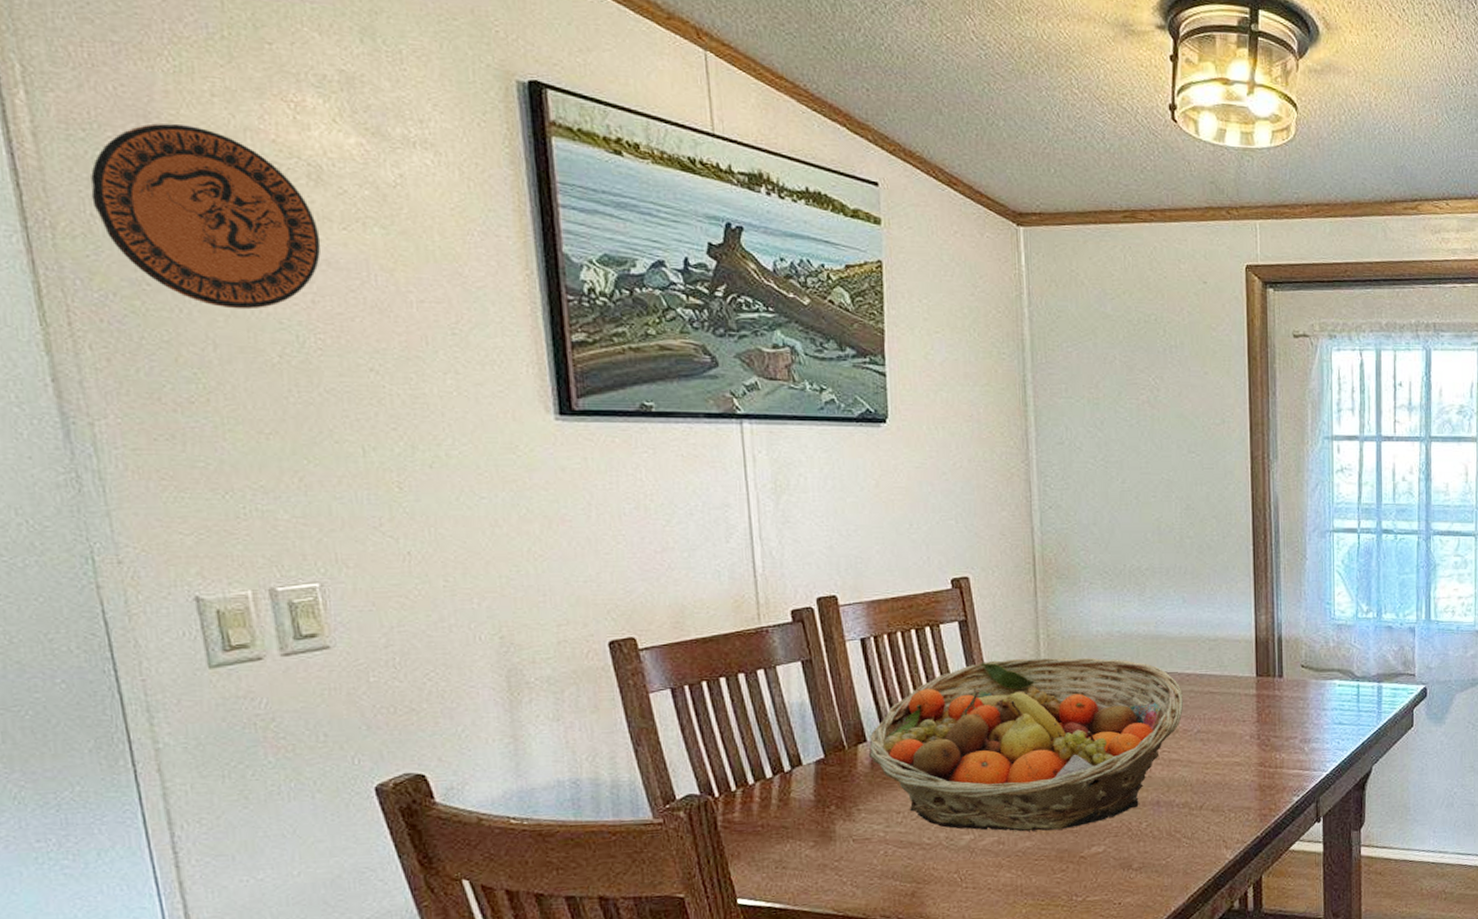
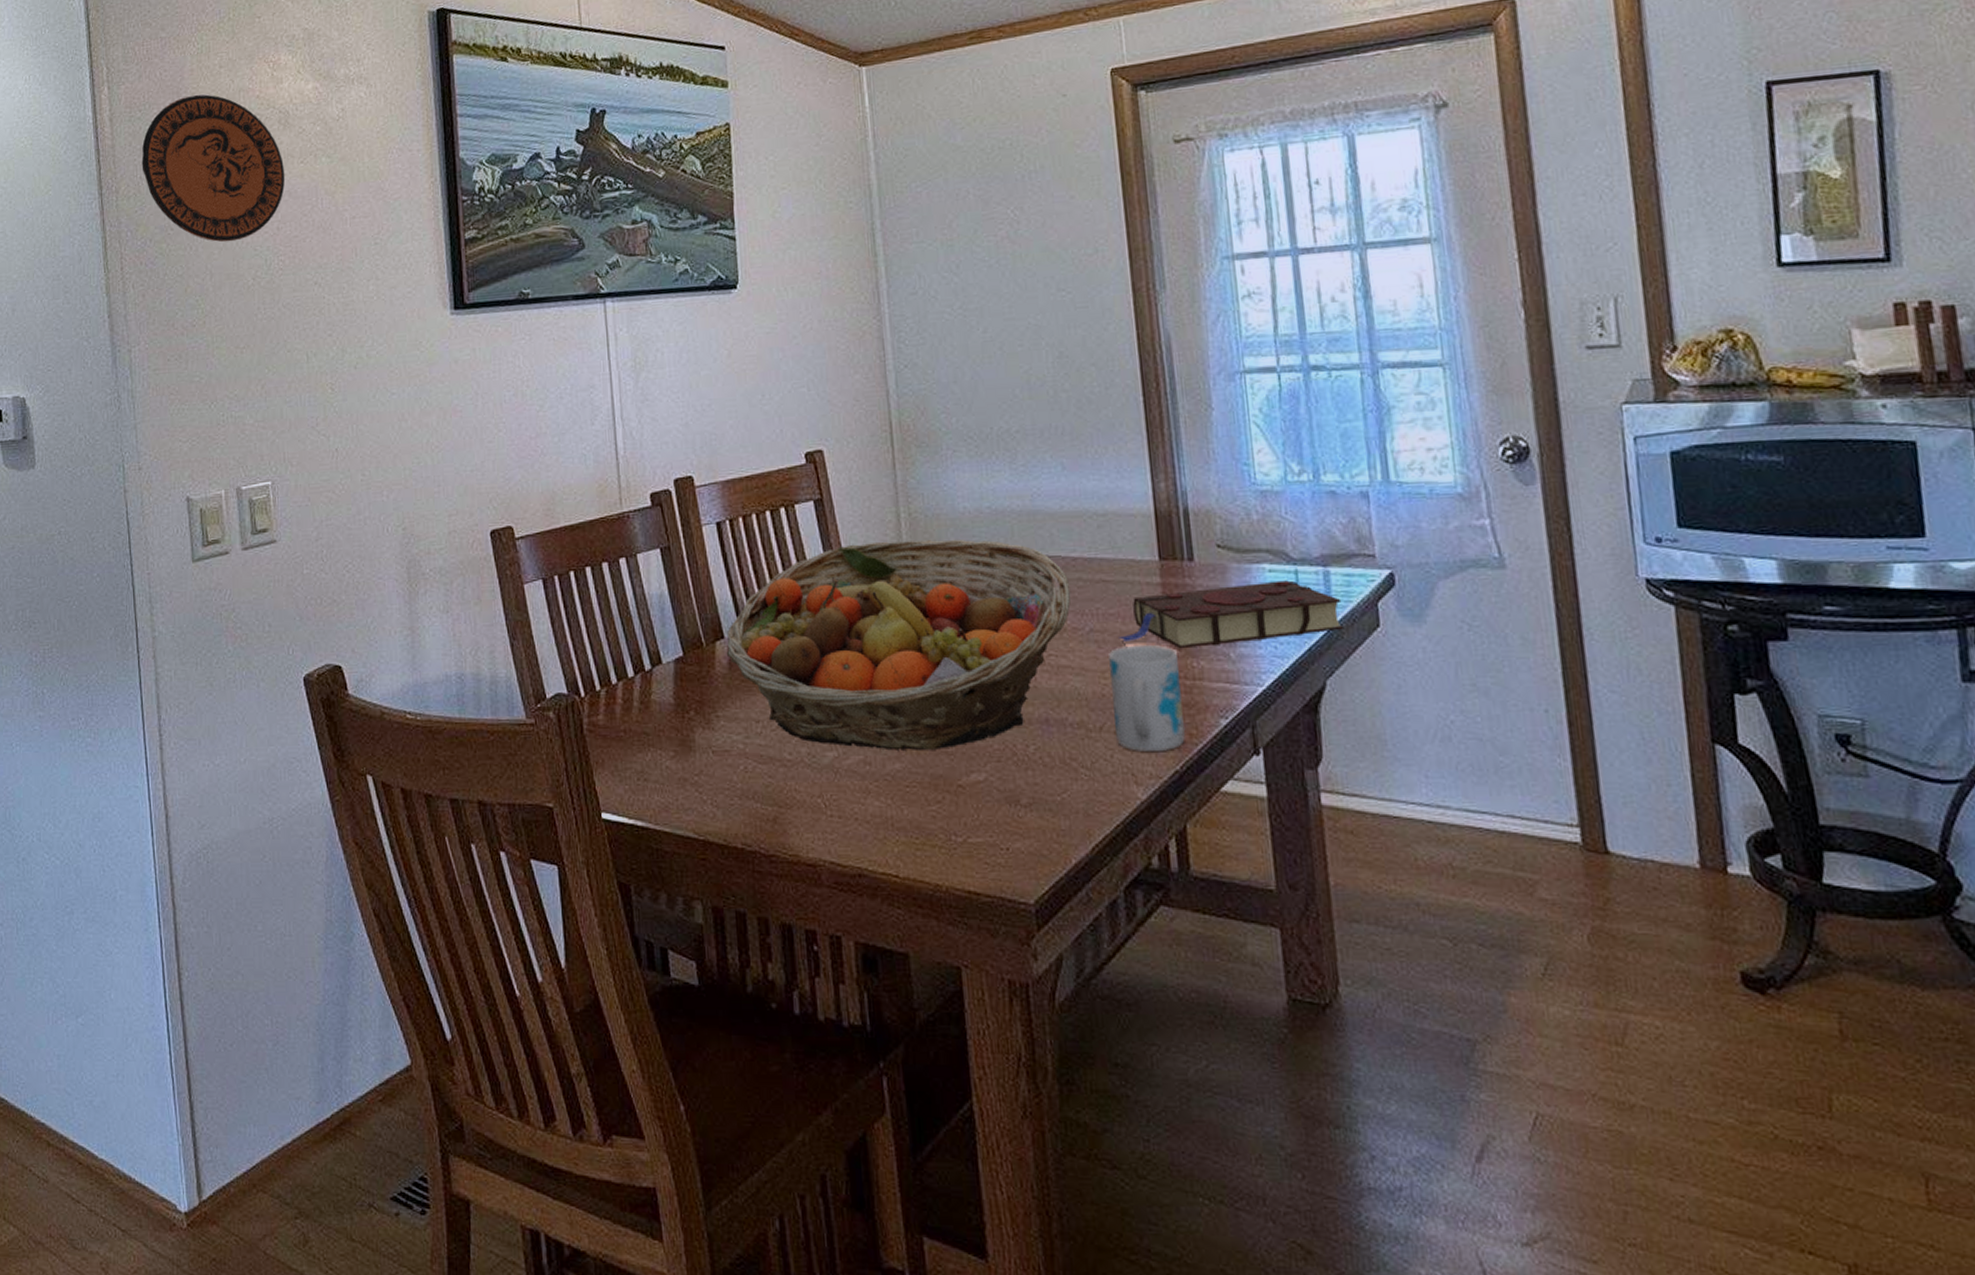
mug: none [1210,742,1267,824] -> present [1108,644,1186,753]
book: none [1220,692,1389,745] -> present [1118,580,1345,649]

